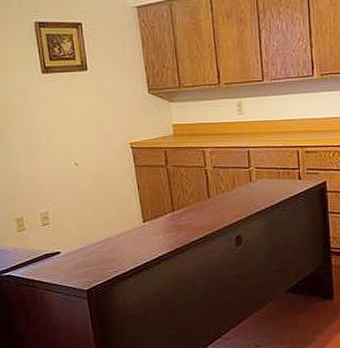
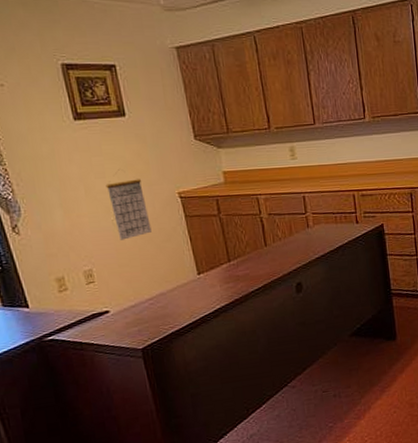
calendar: none [65,120,103,186] -> present [105,169,152,240]

